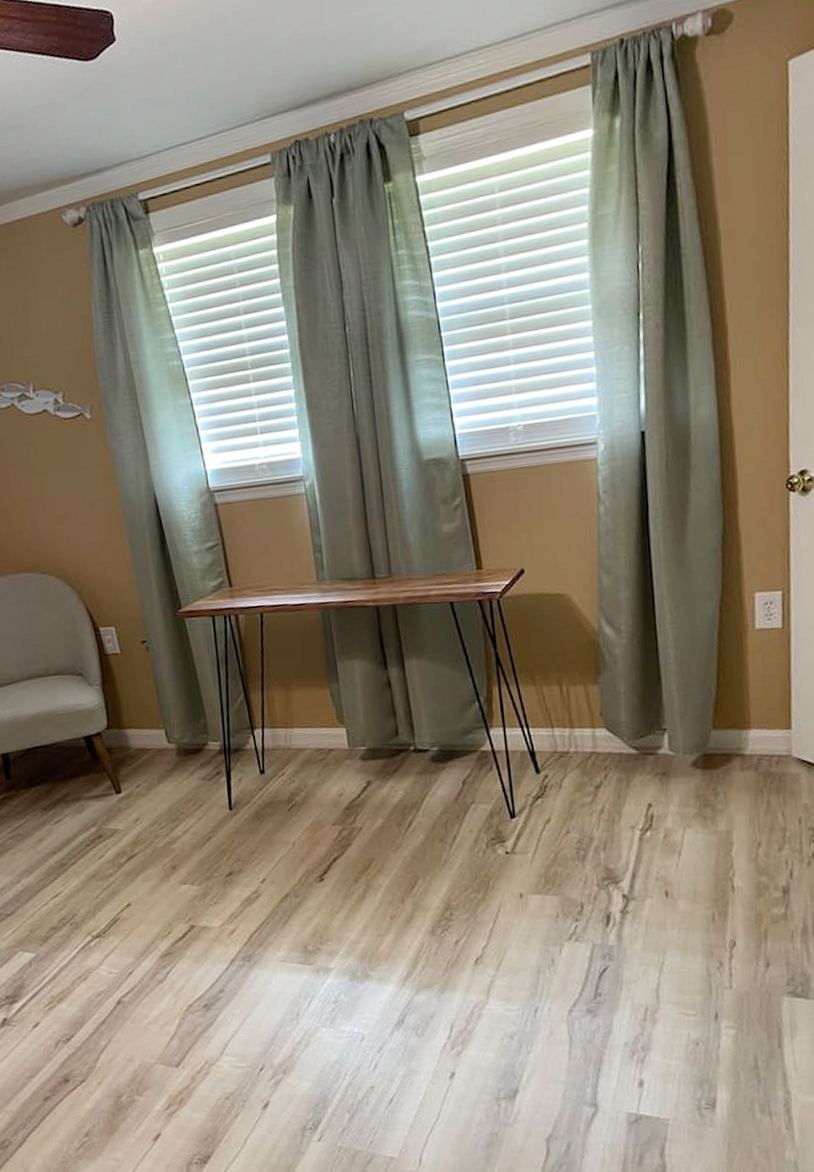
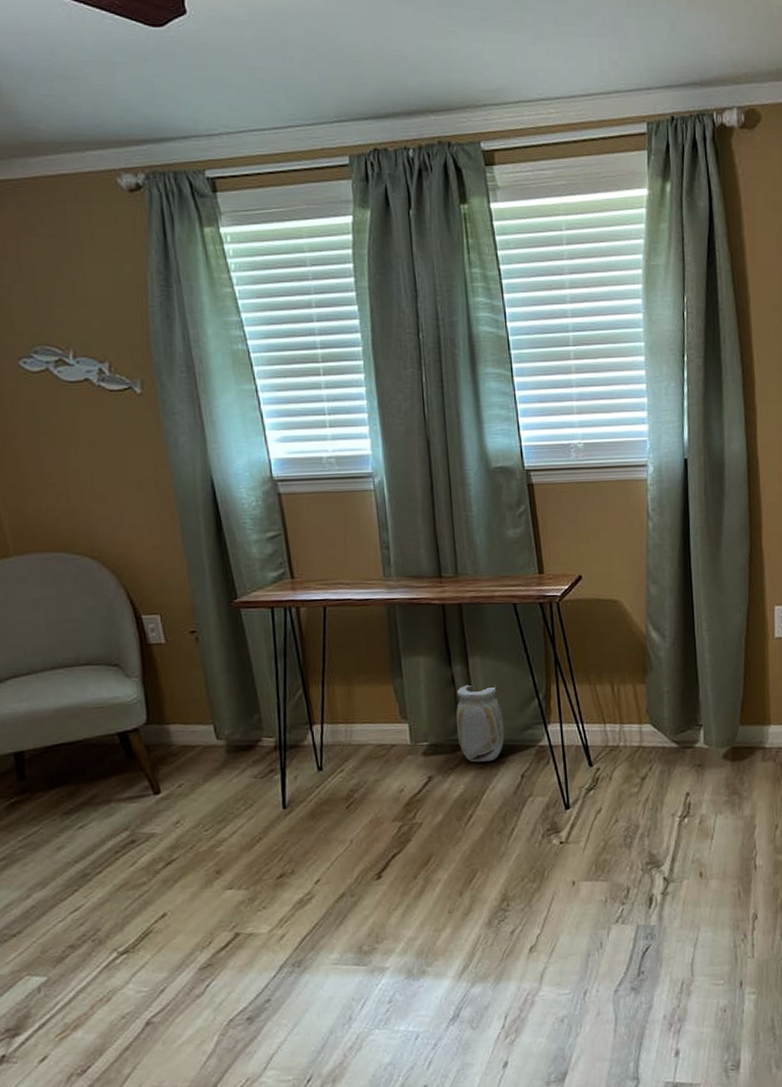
vase: none [393,688,445,768] -> present [455,684,505,763]

